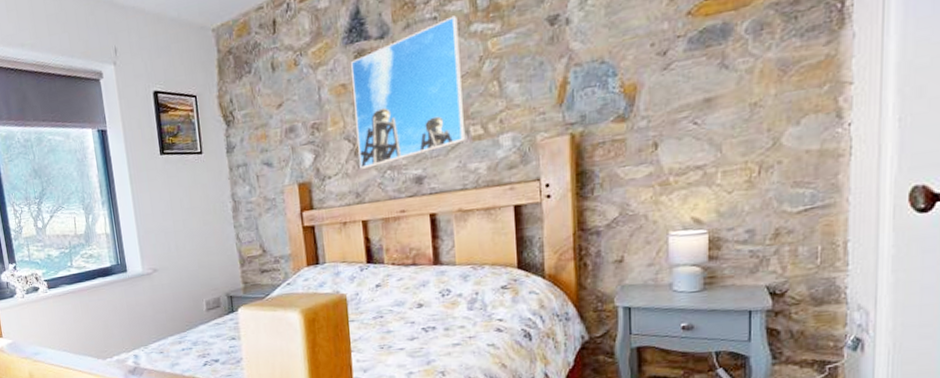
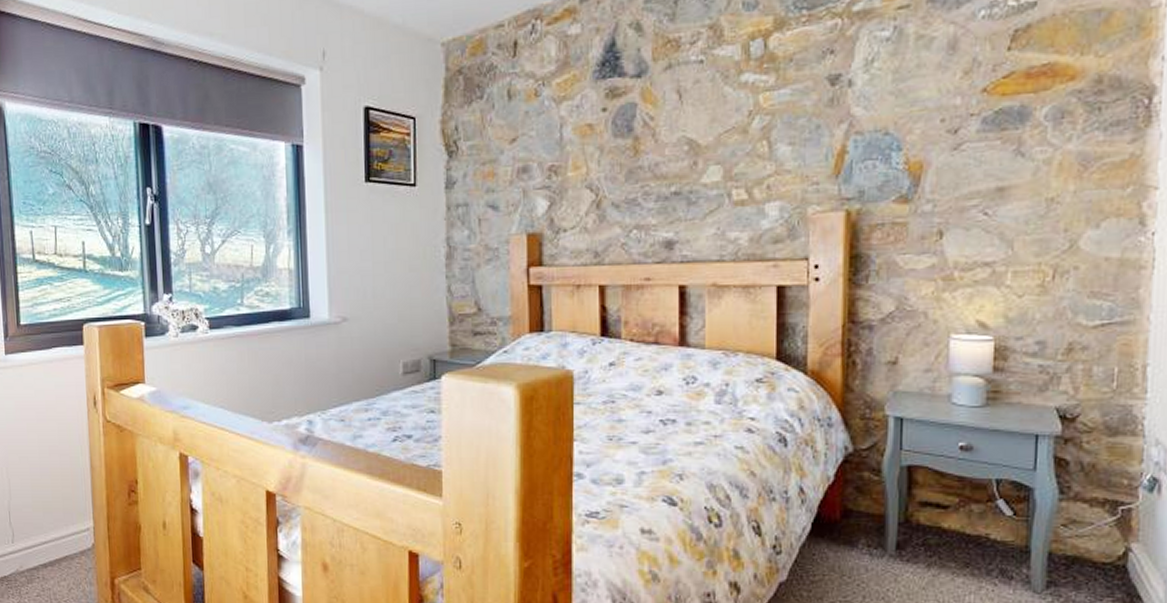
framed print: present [351,15,466,169] -> none [601,61,727,225]

